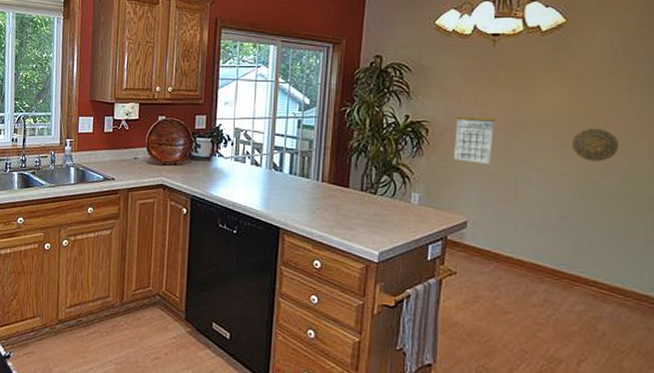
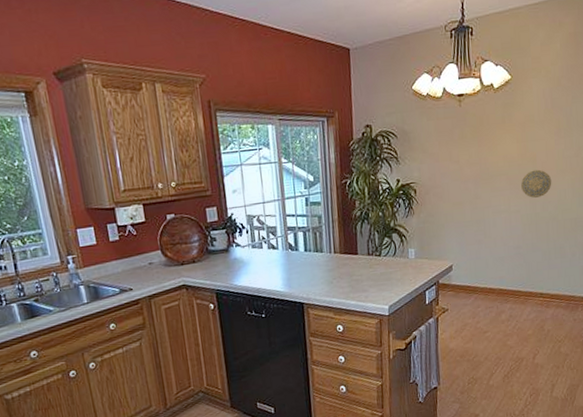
calendar: present [453,116,496,165] -> none [437,171,466,214]

